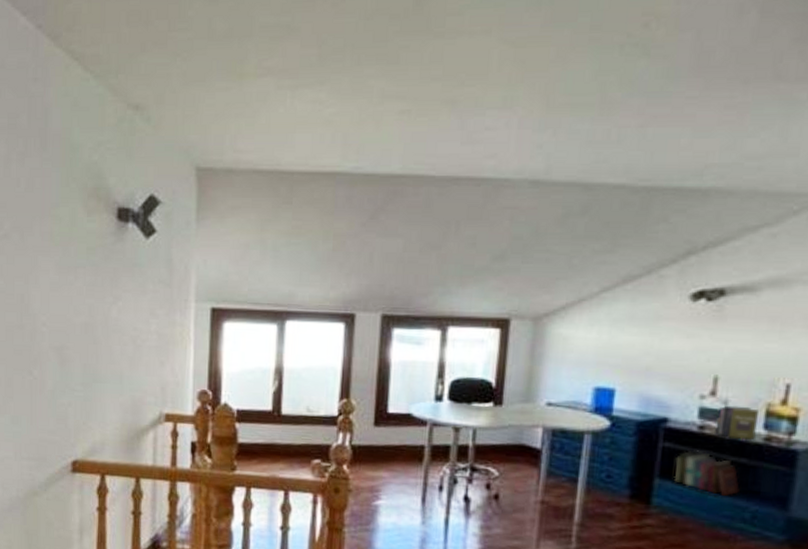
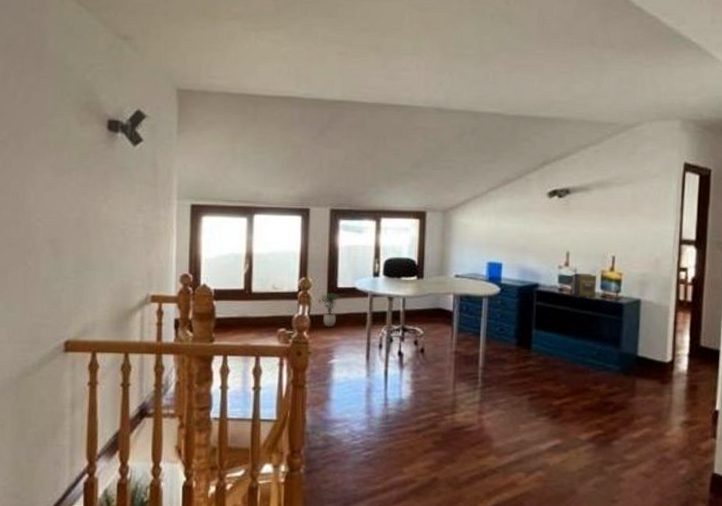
potted plant: none [362,418,391,462] -> present [317,292,341,328]
books: present [674,450,740,496] -> none [545,307,589,340]

